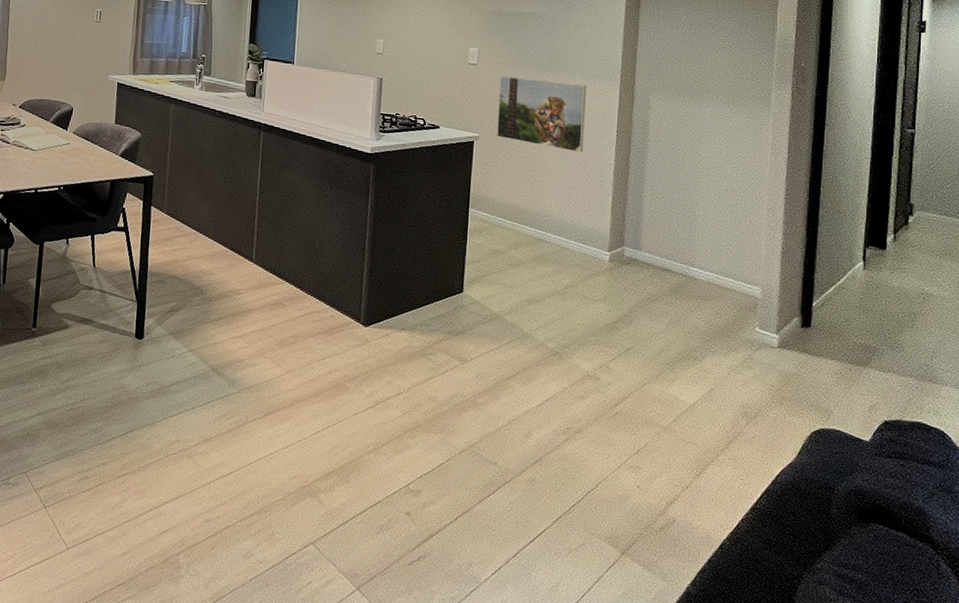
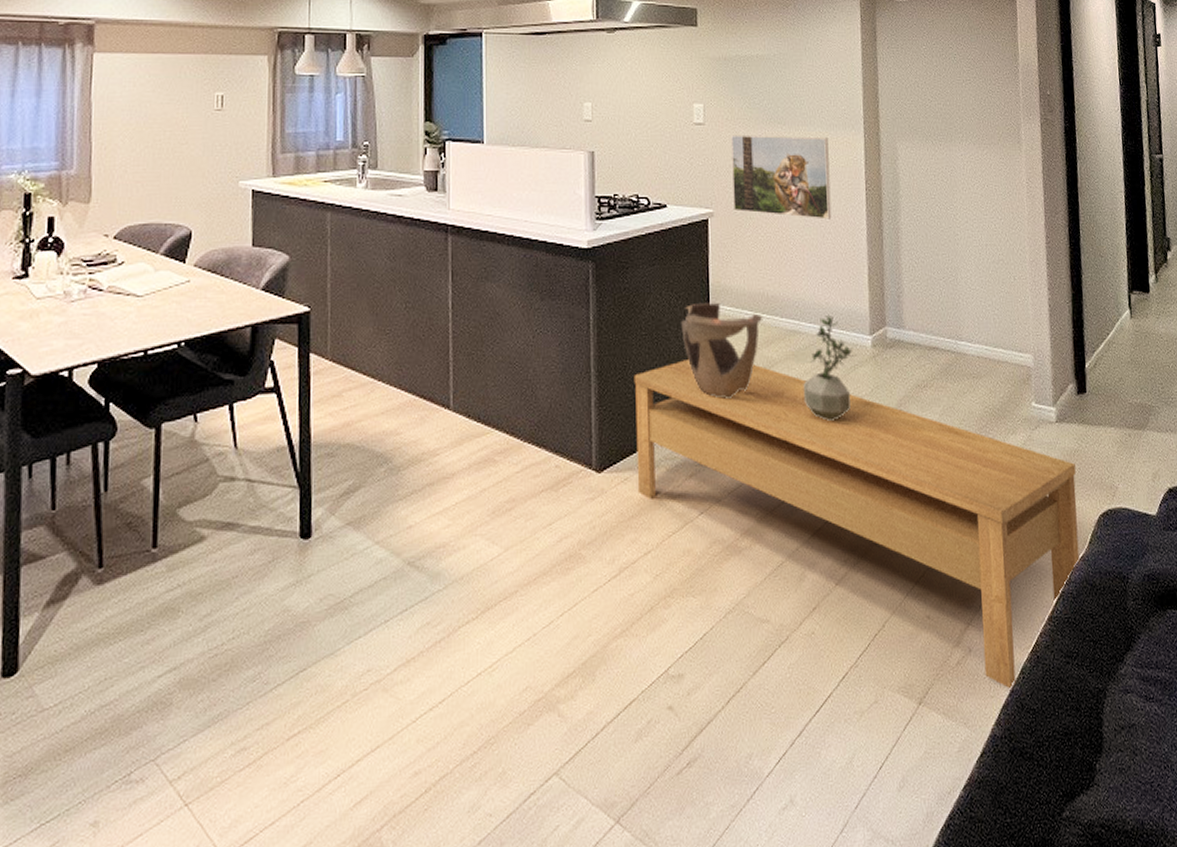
coffee table: none [395,250,792,559] -> present [633,360,1080,690]
decorative bowl: none [443,207,513,285] -> present [681,302,762,399]
potted plant: none [543,230,594,317] -> present [803,314,856,422]

